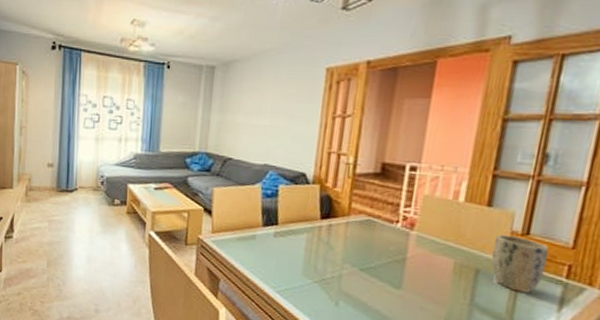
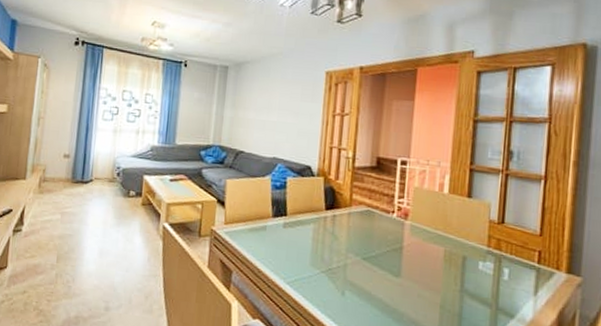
plant pot: present [491,235,549,293] -> none [475,224,522,278]

